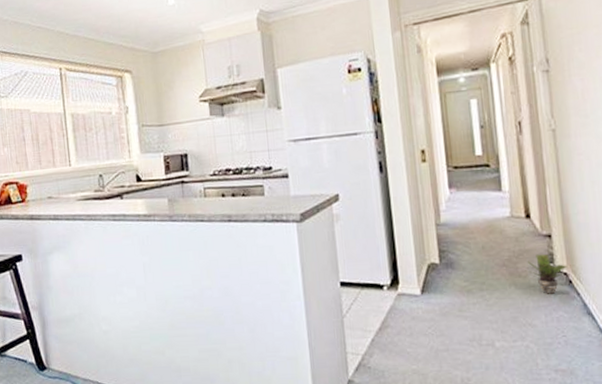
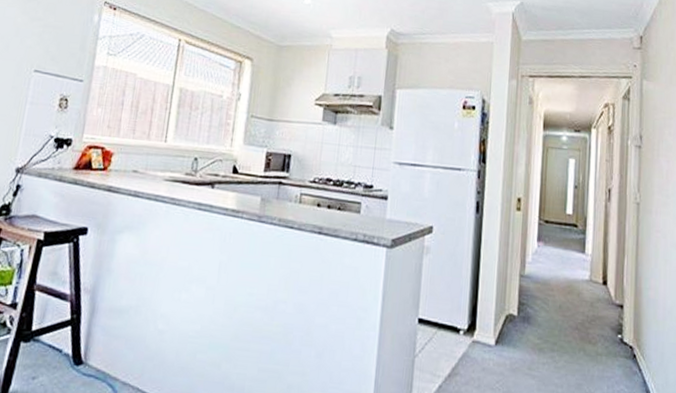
potted plant: present [525,254,568,294] -> none [595,322,635,366]

